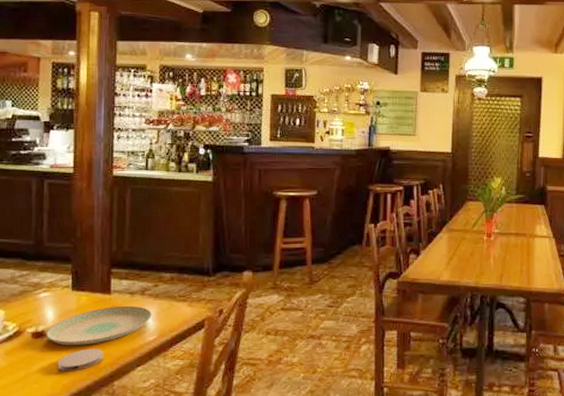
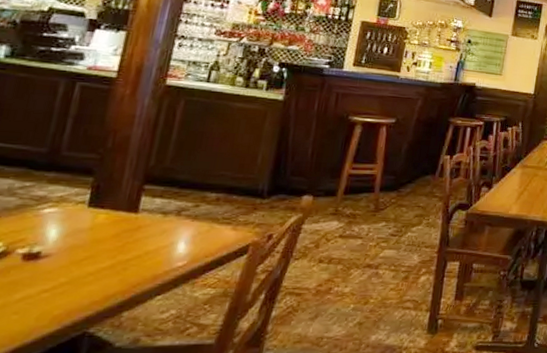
plate: present [45,305,151,346] -> none [41,226,186,271]
coaster: present [57,349,103,372] -> none [50,275,116,301]

